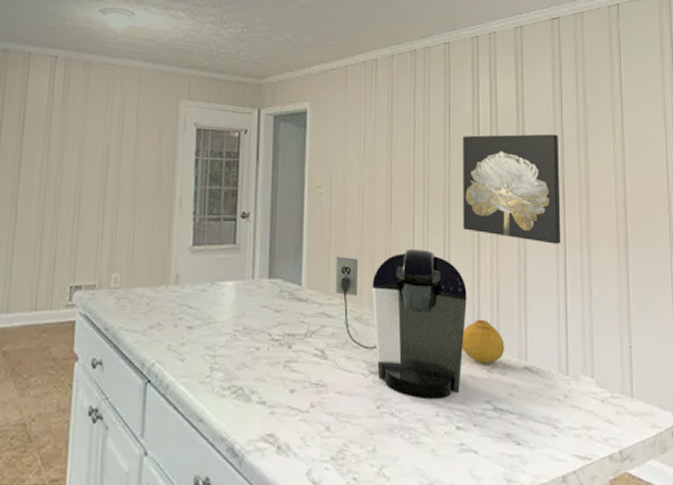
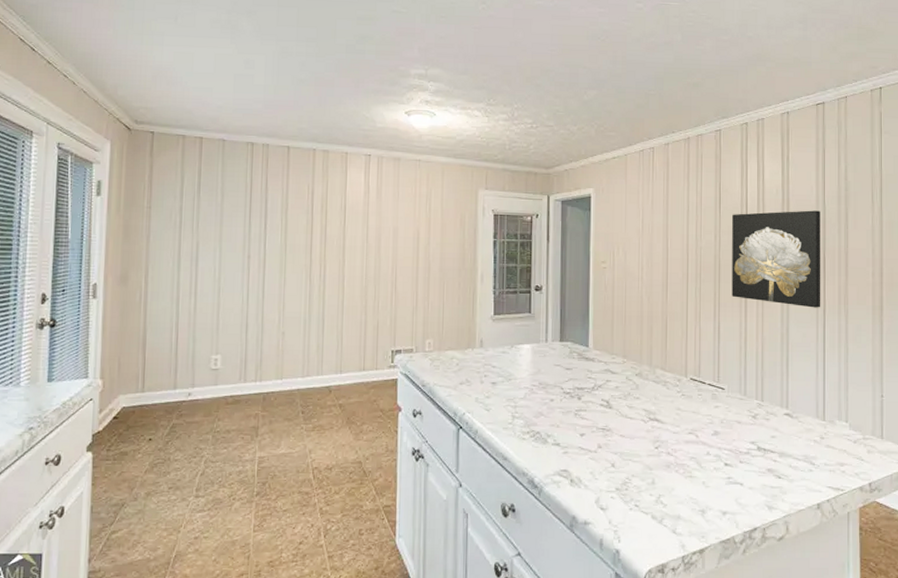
coffee maker: present [335,248,467,400] -> none [618,314,735,441]
fruit: present [461,319,505,364] -> none [729,373,768,411]

